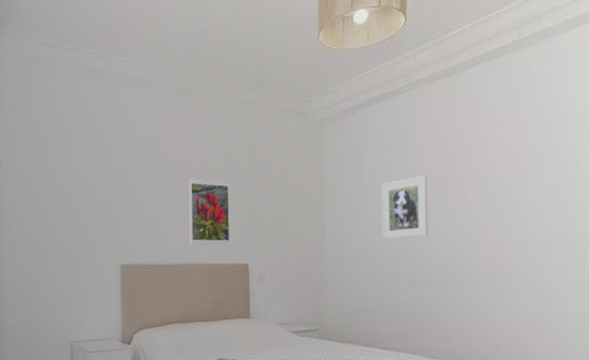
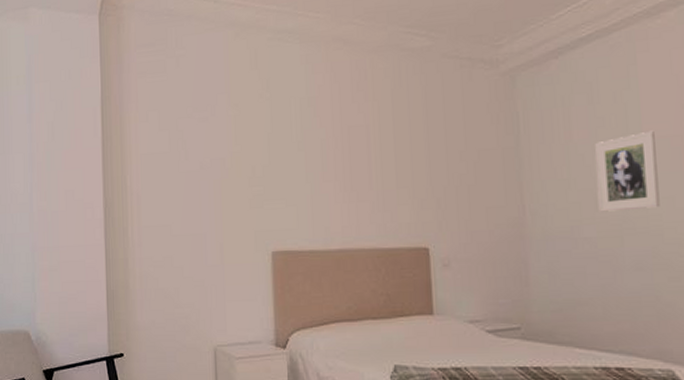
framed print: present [188,178,230,246] -> none [351,144,405,227]

